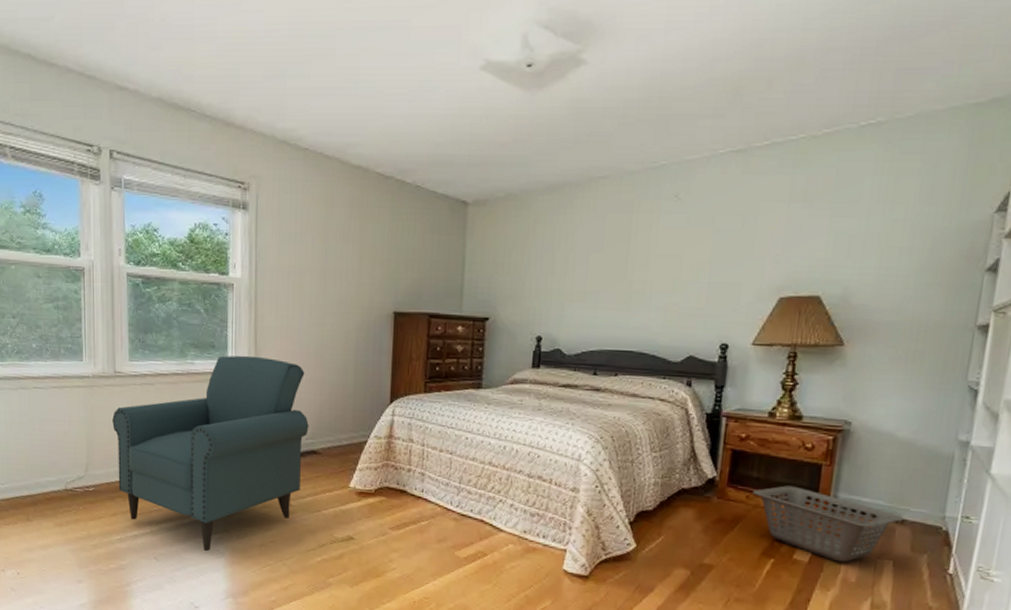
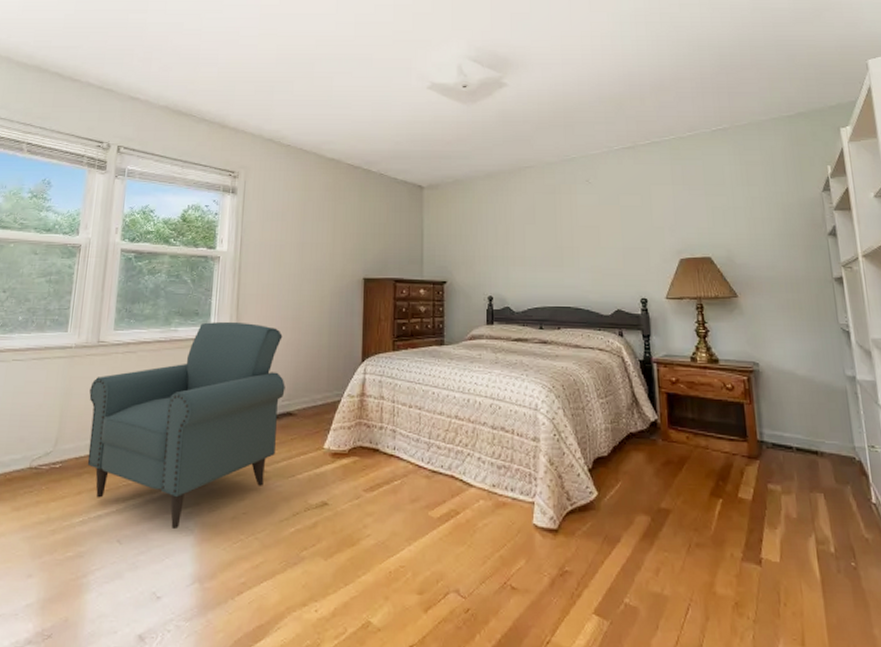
laundry basket: present [753,485,904,563] -> none [691,424,822,498]

